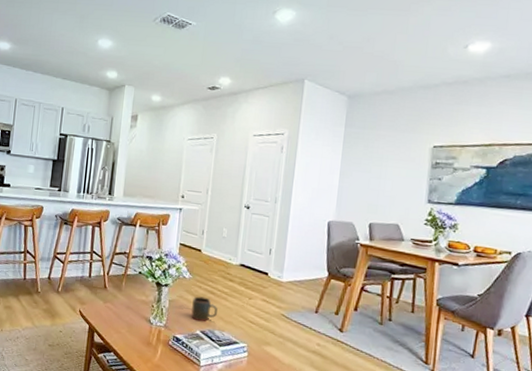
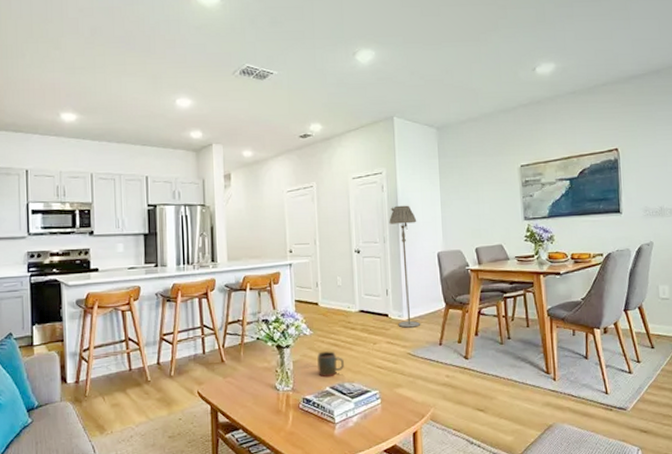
floor lamp: none [276,168,312,291] -> present [389,205,420,328]

